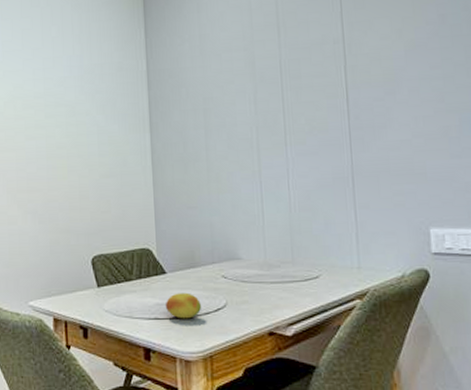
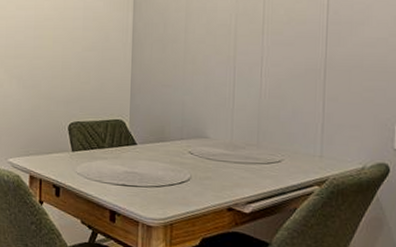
fruit: present [165,292,202,319] -> none [133,163,167,188]

